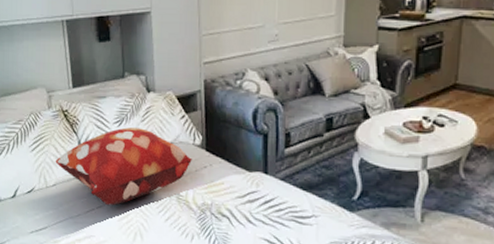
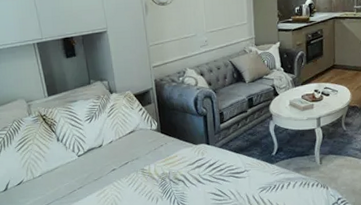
decorative pillow: present [55,127,193,206] -> none [39,122,152,186]

